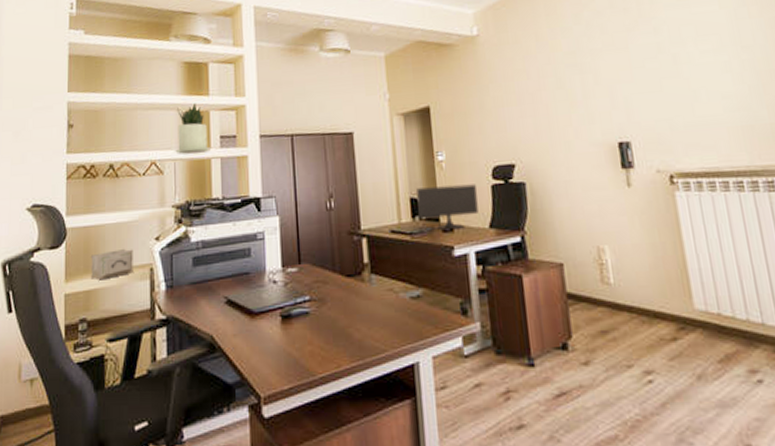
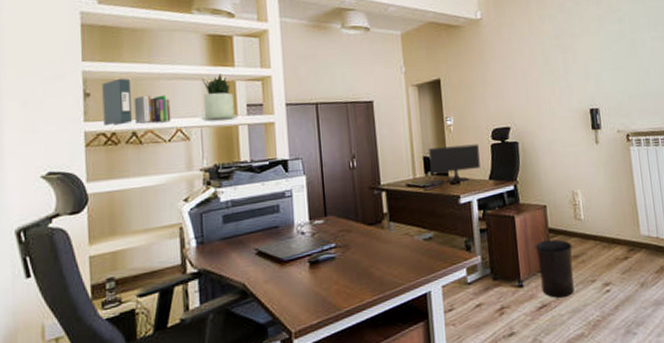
binder: none [84,108,111,159] -> present [102,78,133,127]
decorative box: present [91,249,133,281] -> none [117,210,162,242]
books: none [112,126,146,156] -> present [133,95,171,124]
waste bin: none [549,307,603,385] -> present [535,239,574,298]

